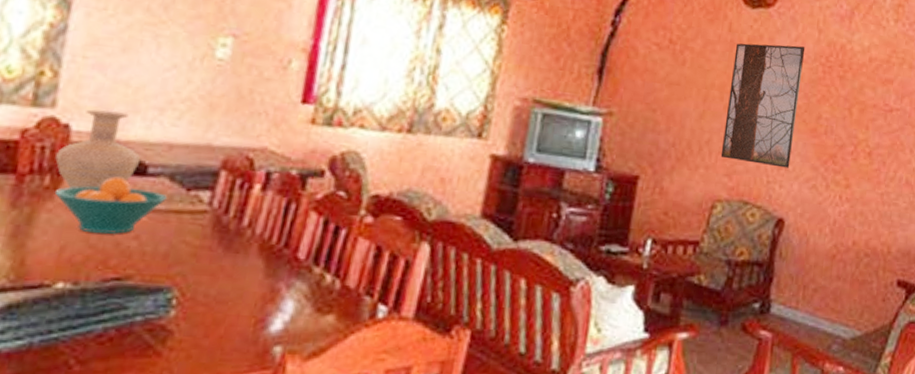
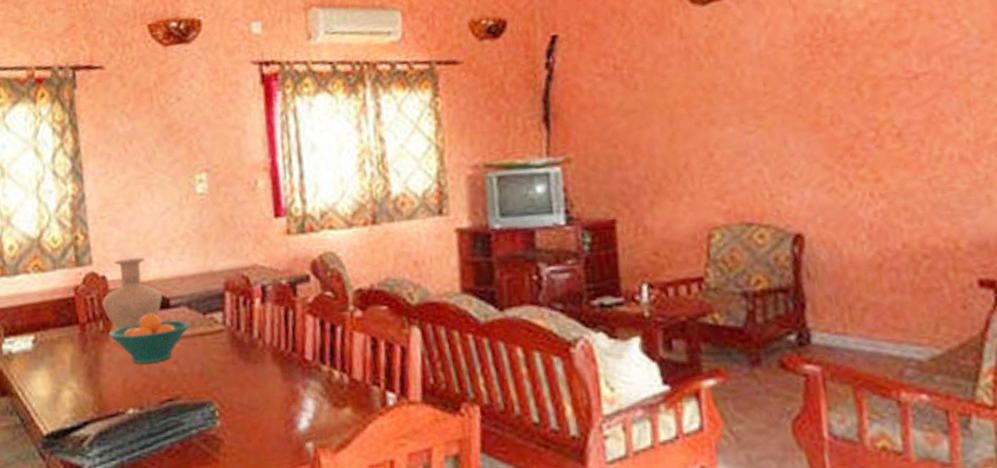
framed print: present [720,43,806,168] -> none [693,31,795,180]

